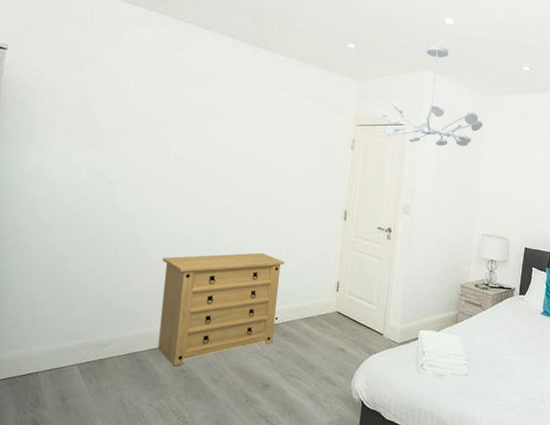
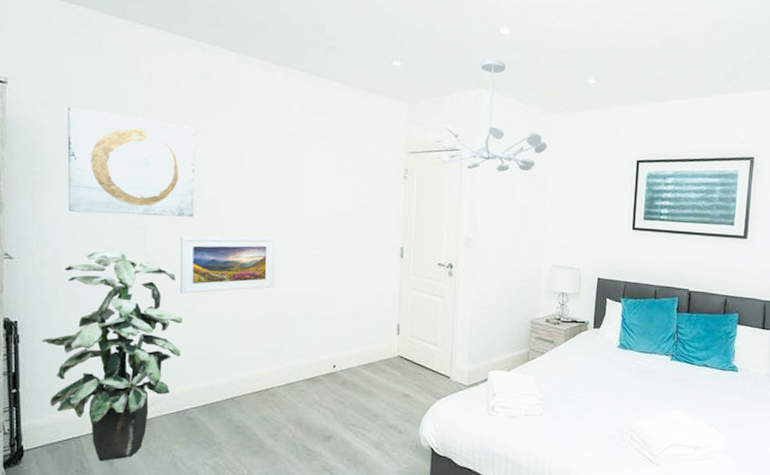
indoor plant: none [12,201,142,398] -> present [41,251,182,462]
wall art: none [48,71,168,175] -> present [67,106,196,217]
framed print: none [142,191,232,245] -> present [179,236,276,295]
dresser: present [158,252,285,367] -> none [205,297,339,423]

